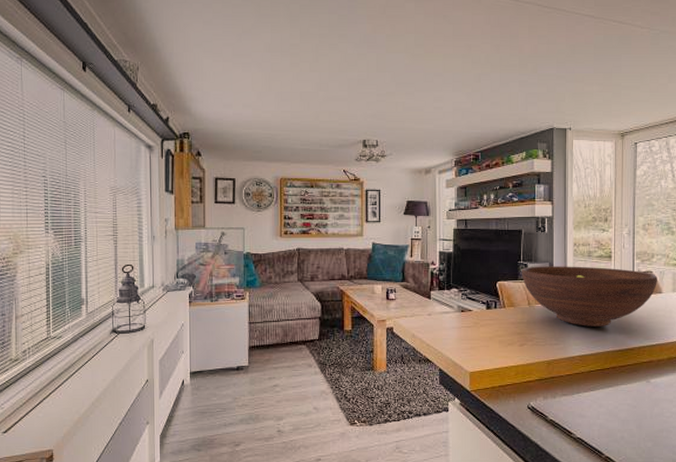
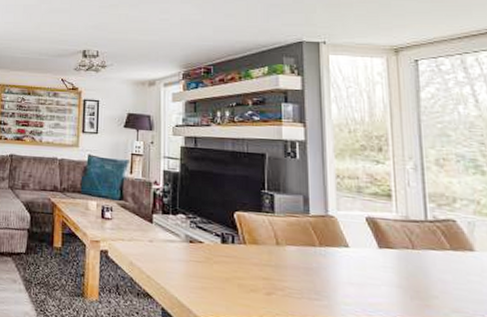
fruit bowl: present [521,266,657,327] -> none [266,197,465,286]

